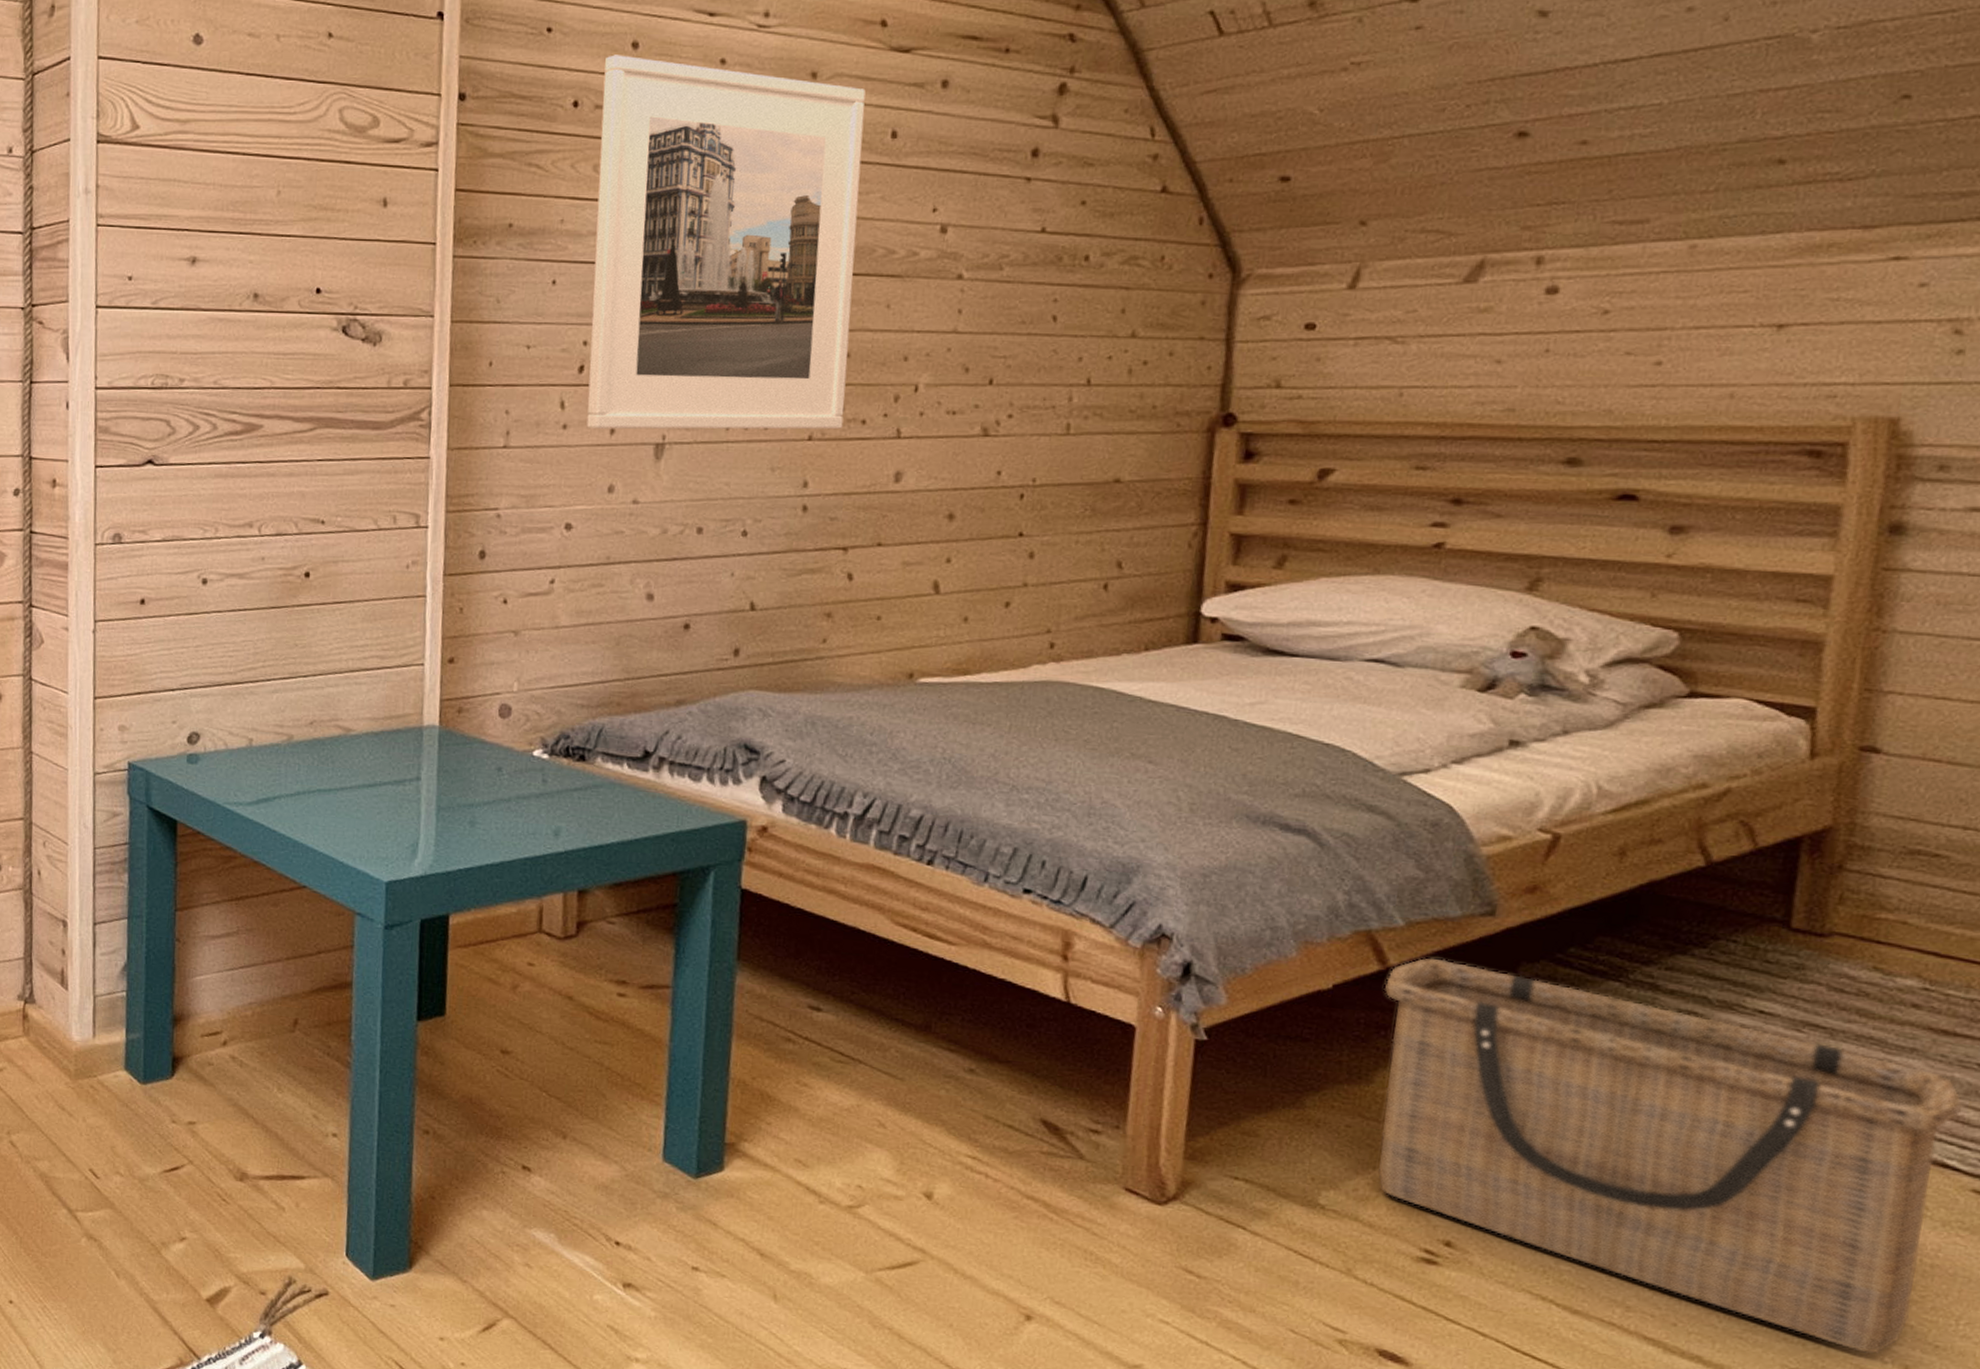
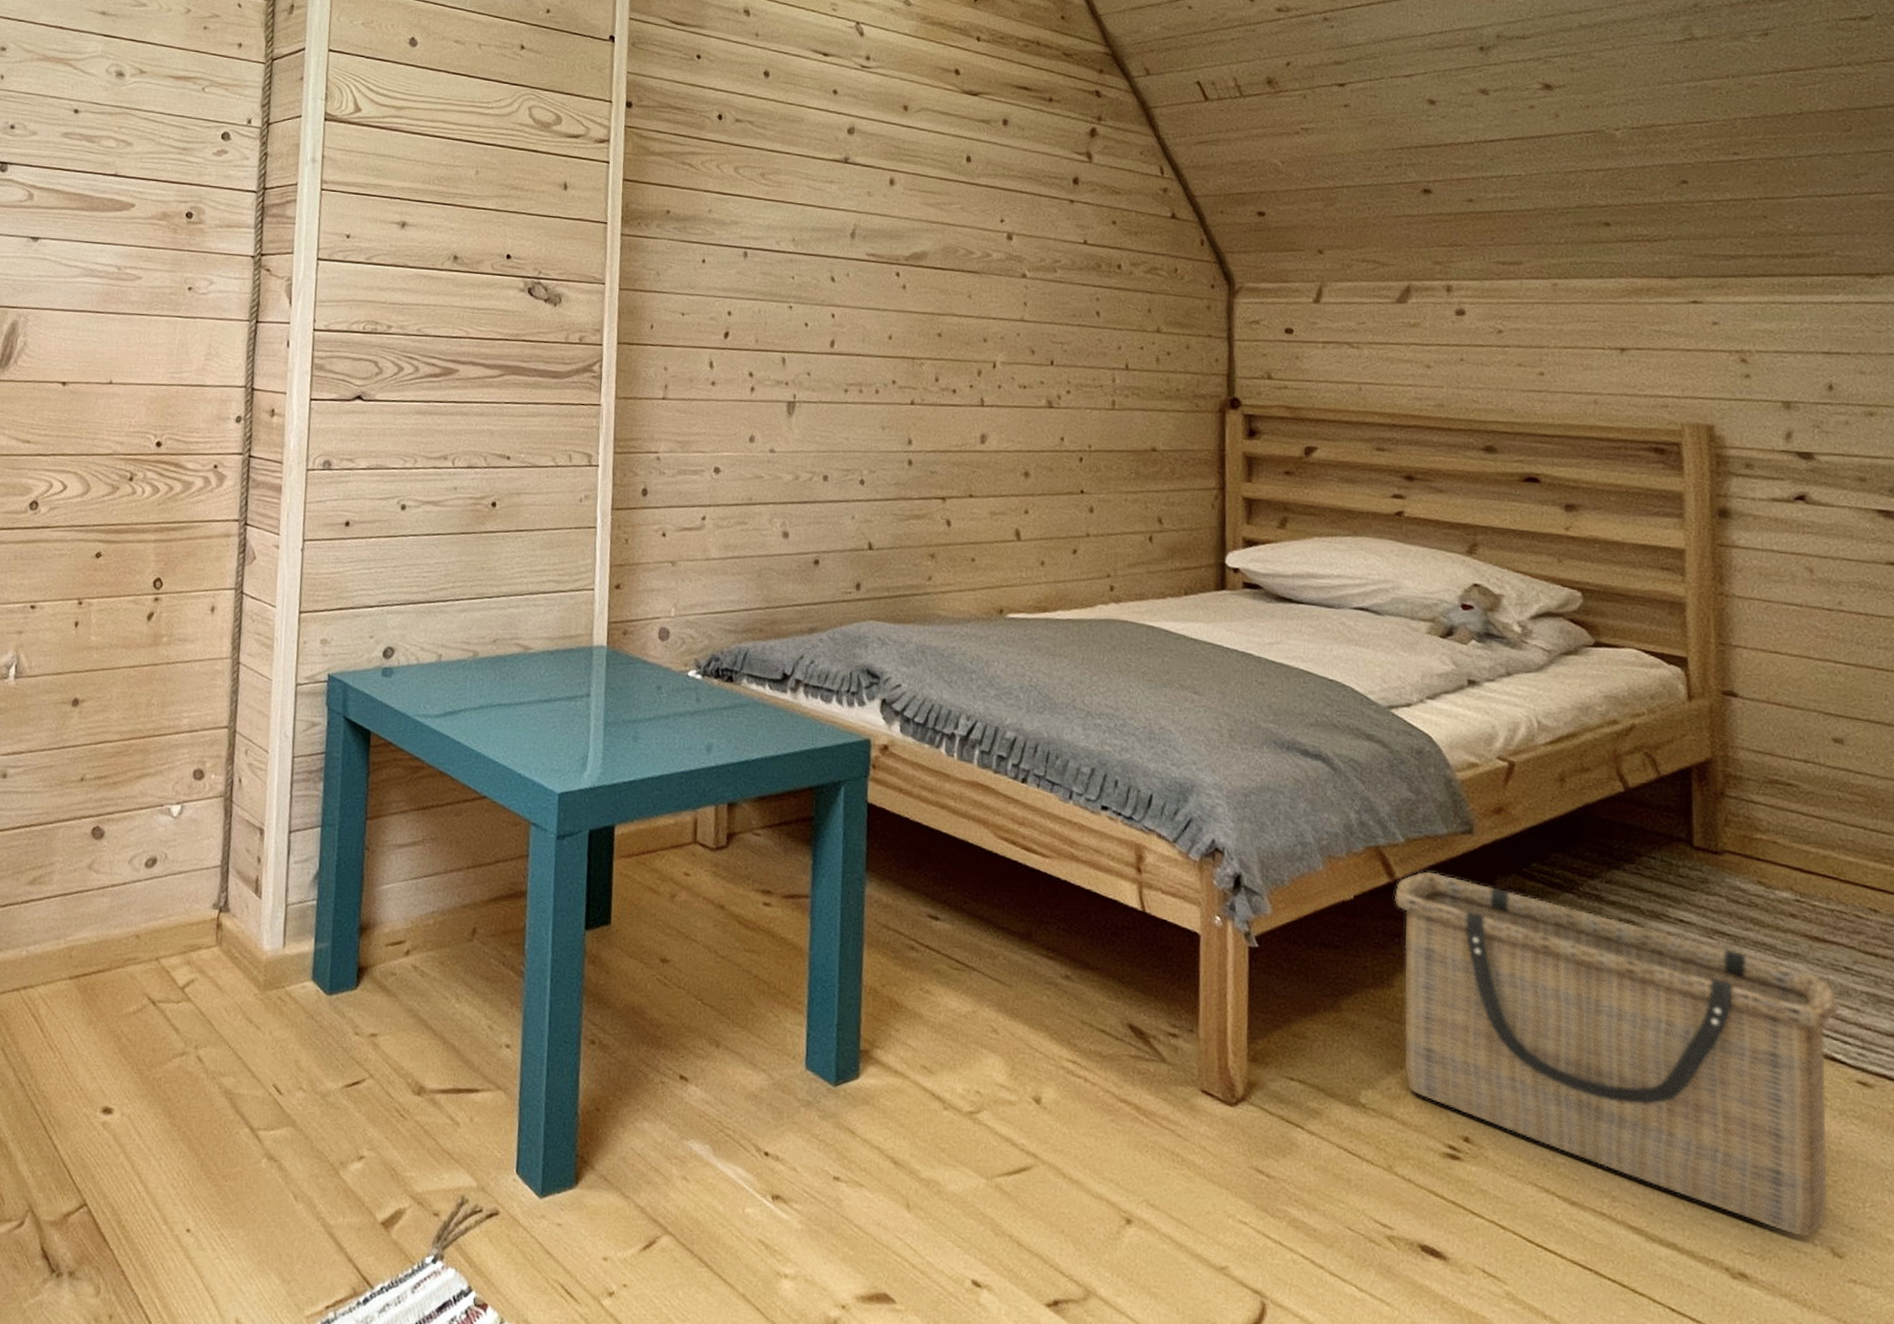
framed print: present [586,55,866,430] -> none [731,80,946,397]

